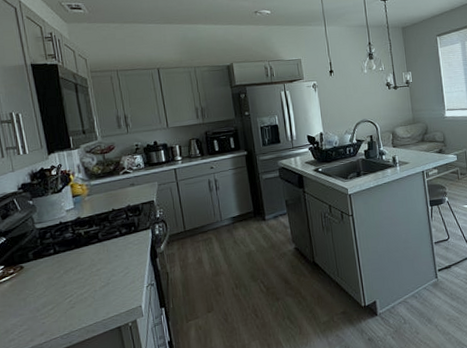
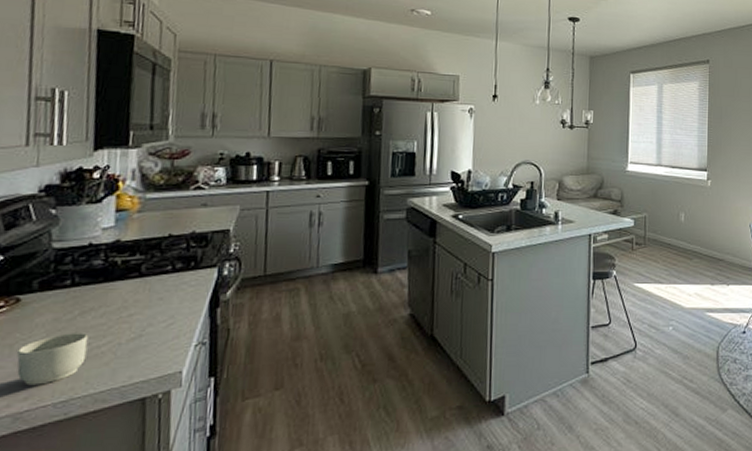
mug: none [30,285,75,325] -> present [17,333,89,386]

